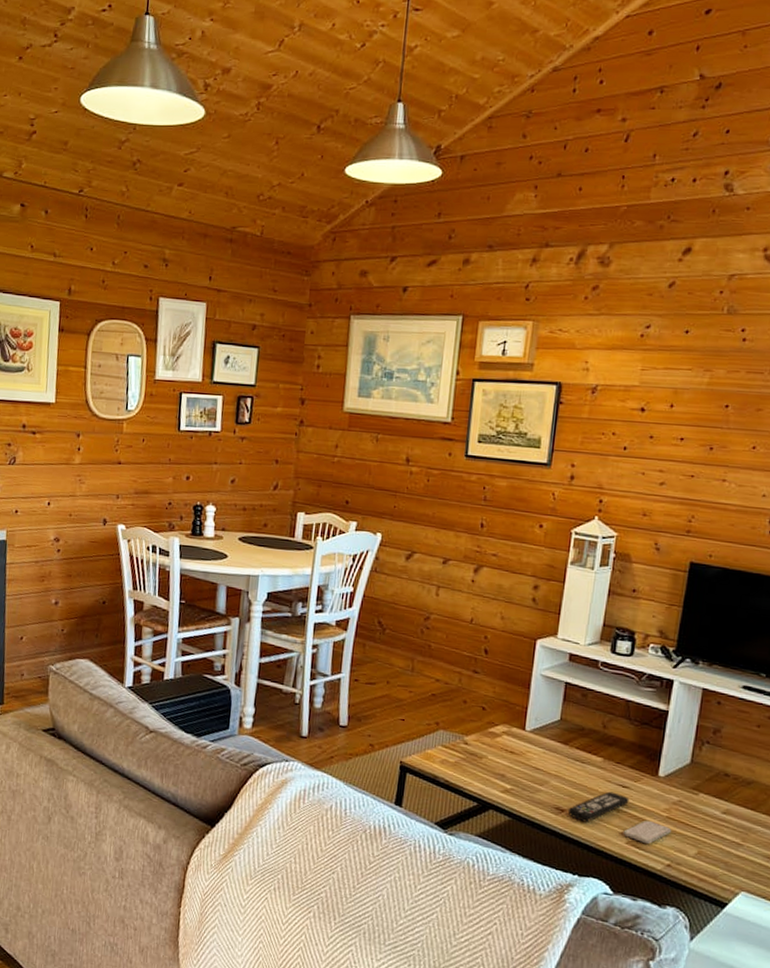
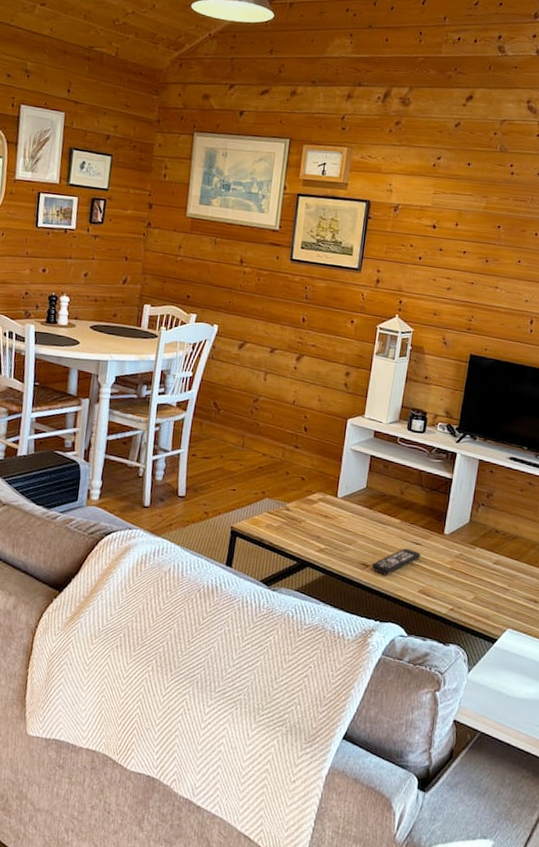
smartphone: present [623,819,672,844] -> none [416,571,455,592]

